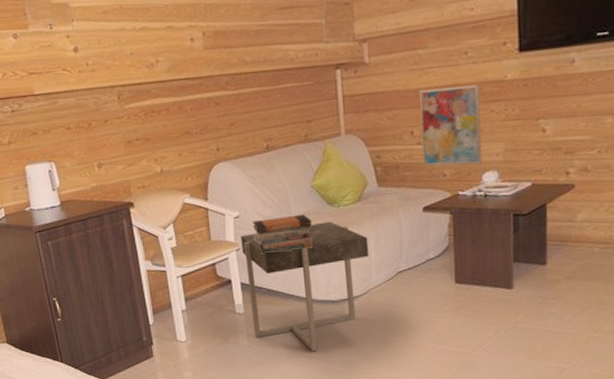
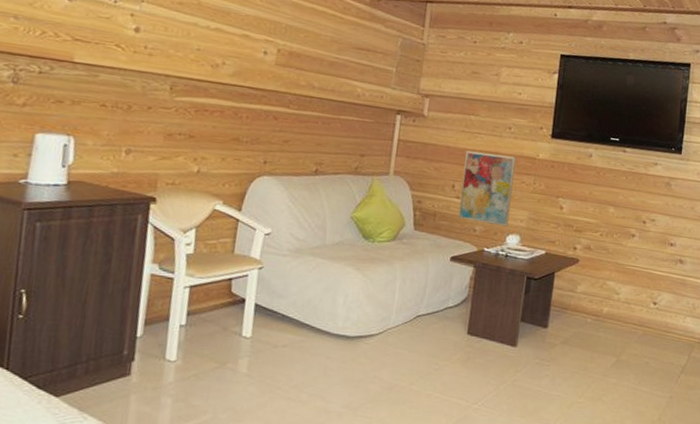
side table: present [241,221,369,352] -> none [256,253,395,389]
book stack: present [252,214,313,255] -> none [280,241,344,279]

